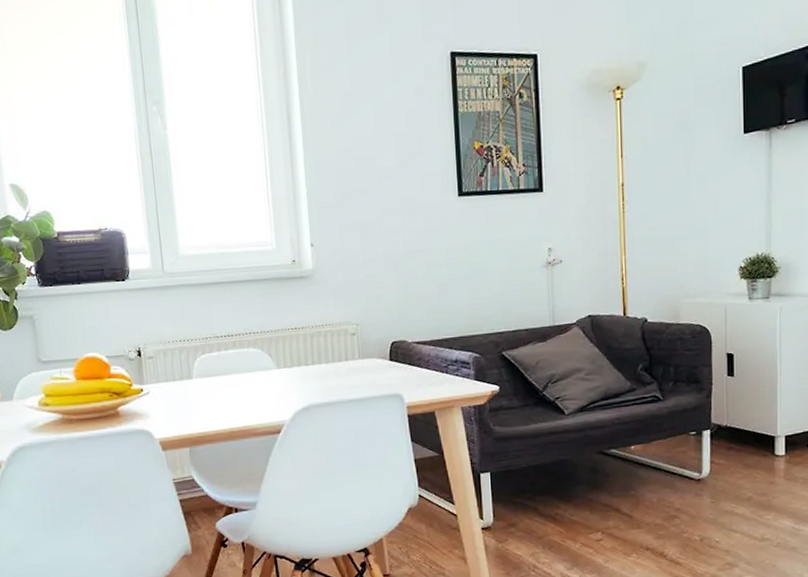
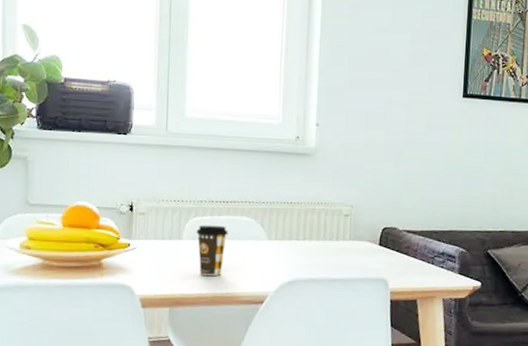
coffee cup: none [205,360,237,412] -> present [196,225,228,276]

